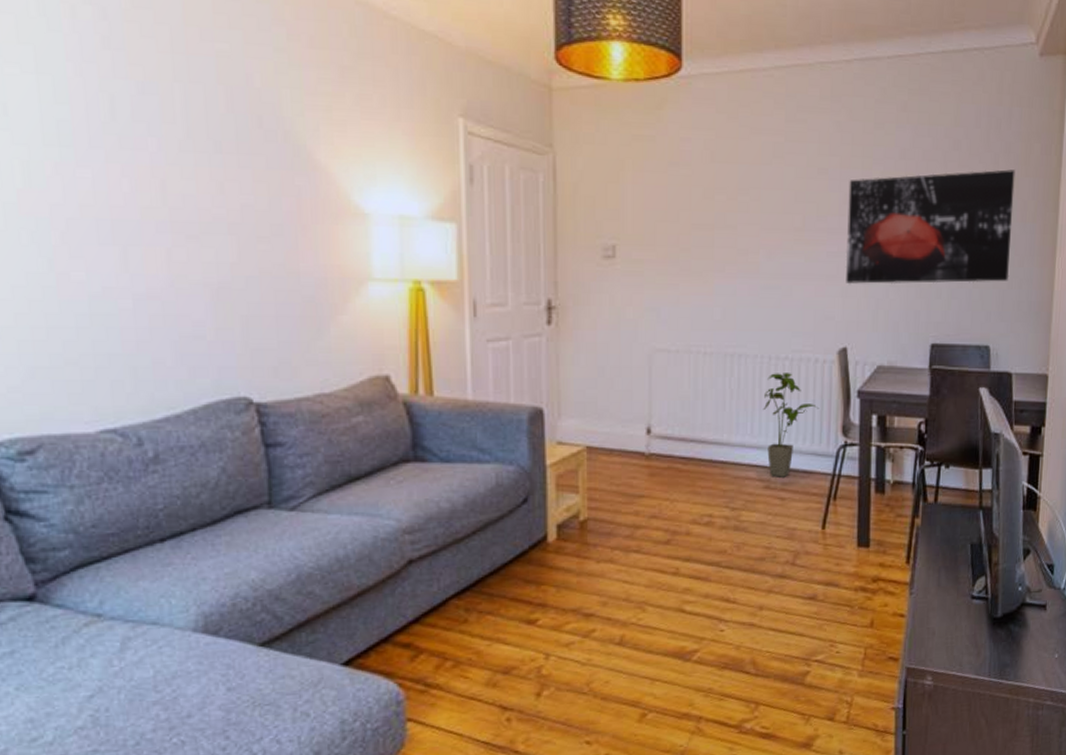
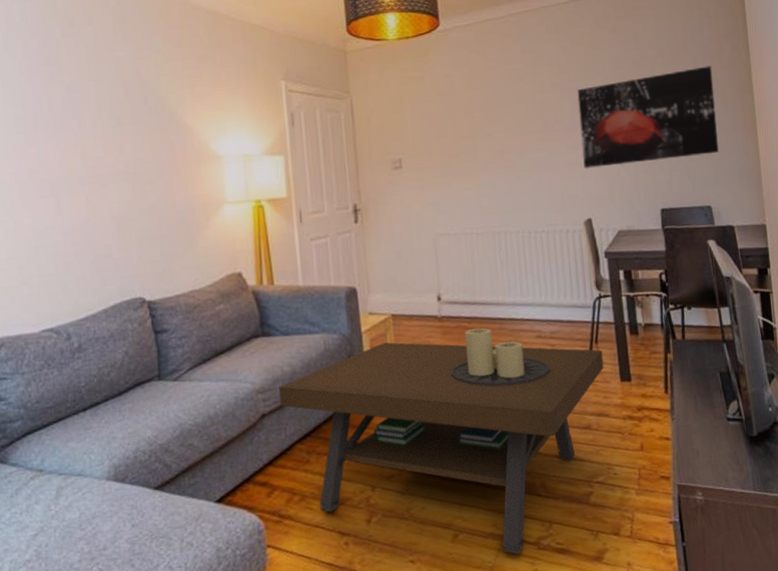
coffee table: none [432,471,840,739] -> present [279,328,604,555]
house plant: present [763,373,820,477] -> none [528,243,575,328]

